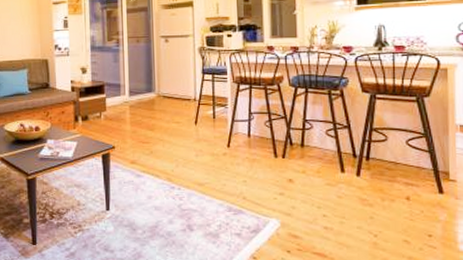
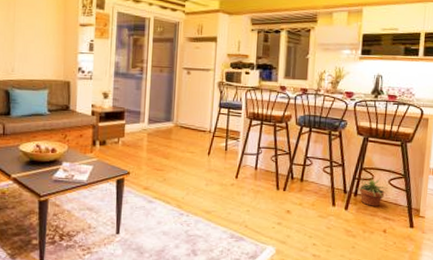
potted plant: none [367,138,406,171] -> present [355,177,388,206]

